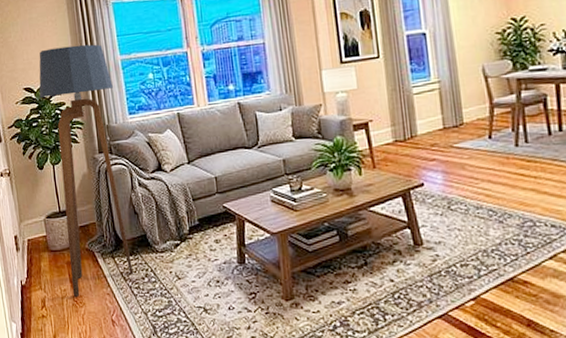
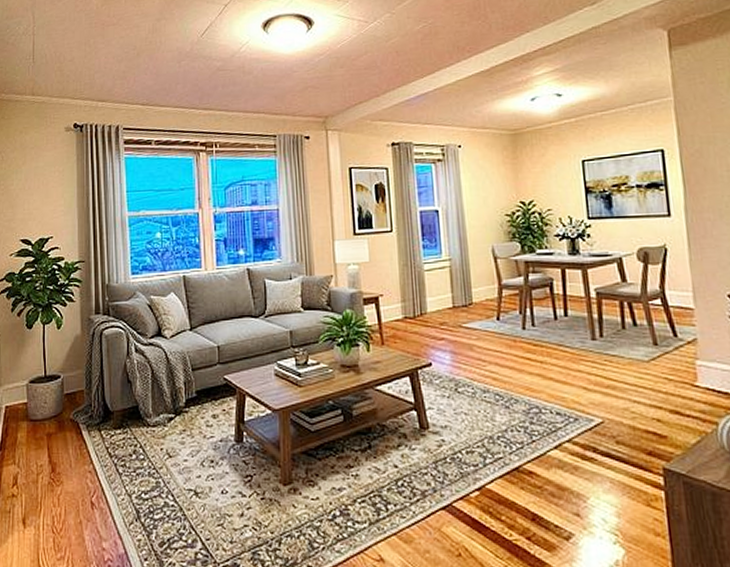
floor lamp: present [39,44,134,297] -> none [37,198,121,474]

